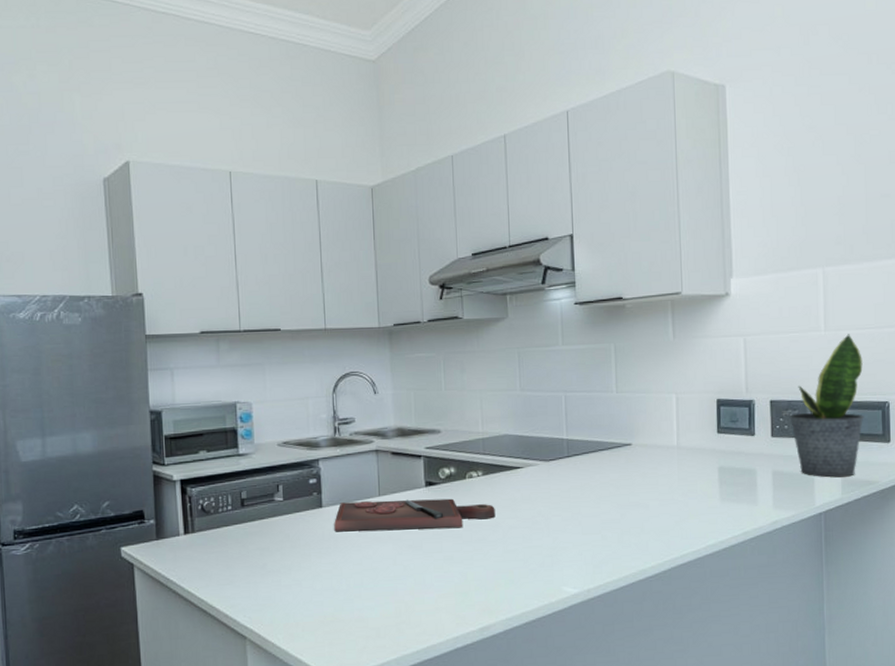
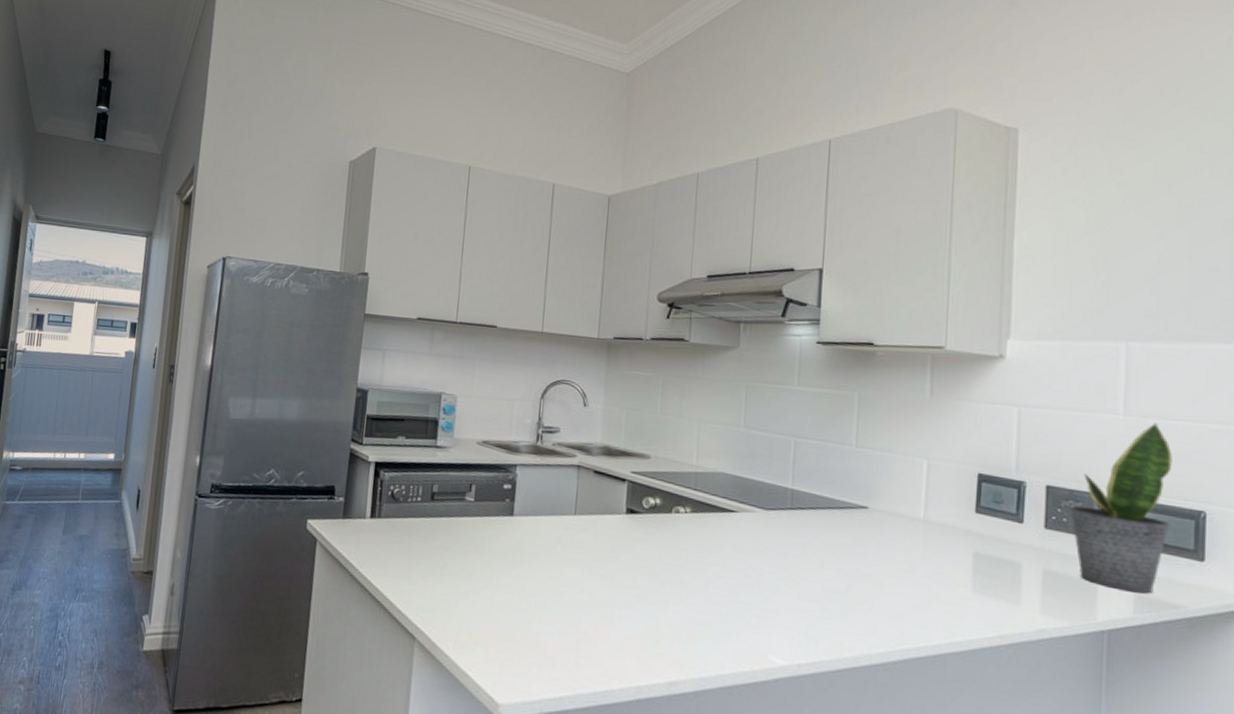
cutting board: present [334,498,495,532] -> none [522,514,701,566]

